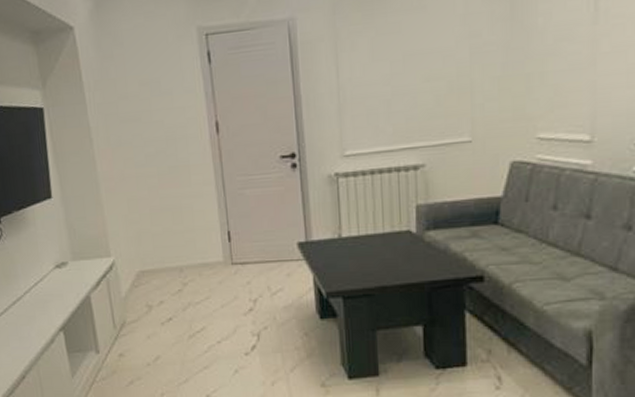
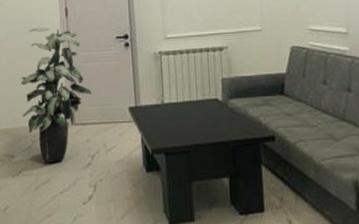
indoor plant: none [165,147,252,308] -> present [20,27,92,162]

